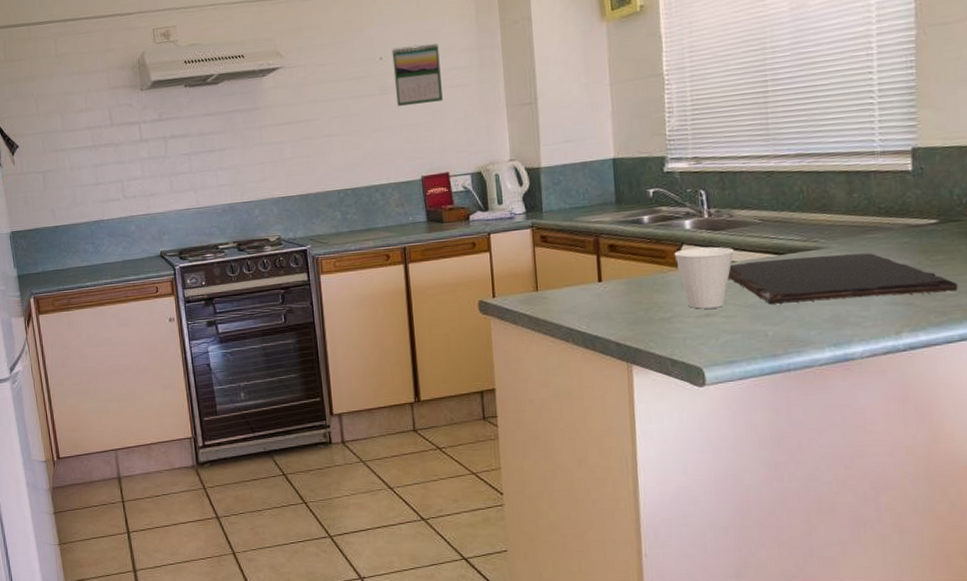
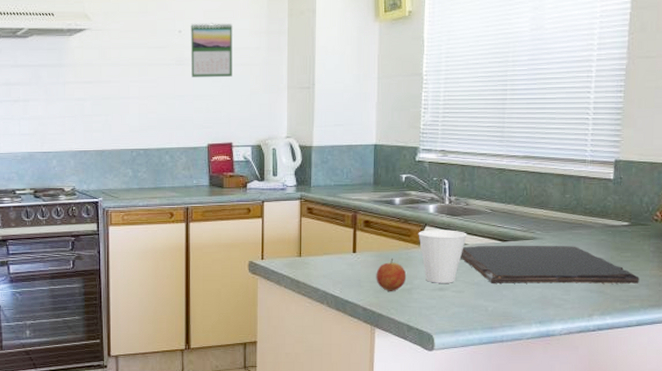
fruit: none [628,285,665,322] -> present [376,259,407,291]

